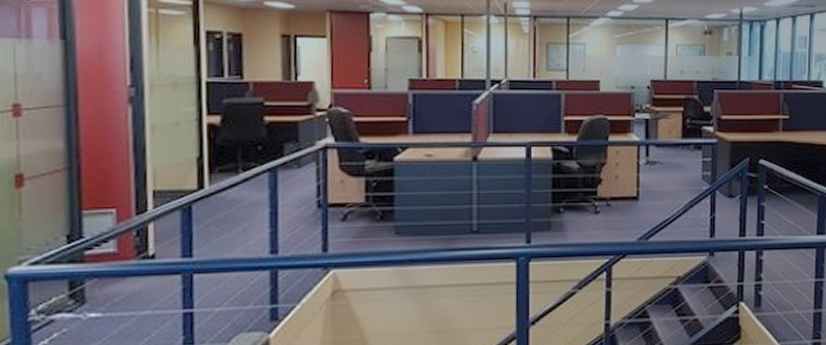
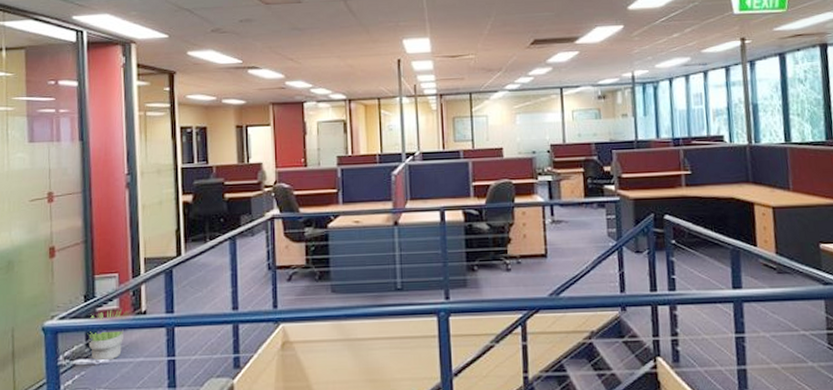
potted plant: none [71,252,131,317] -> present [87,309,129,363]

